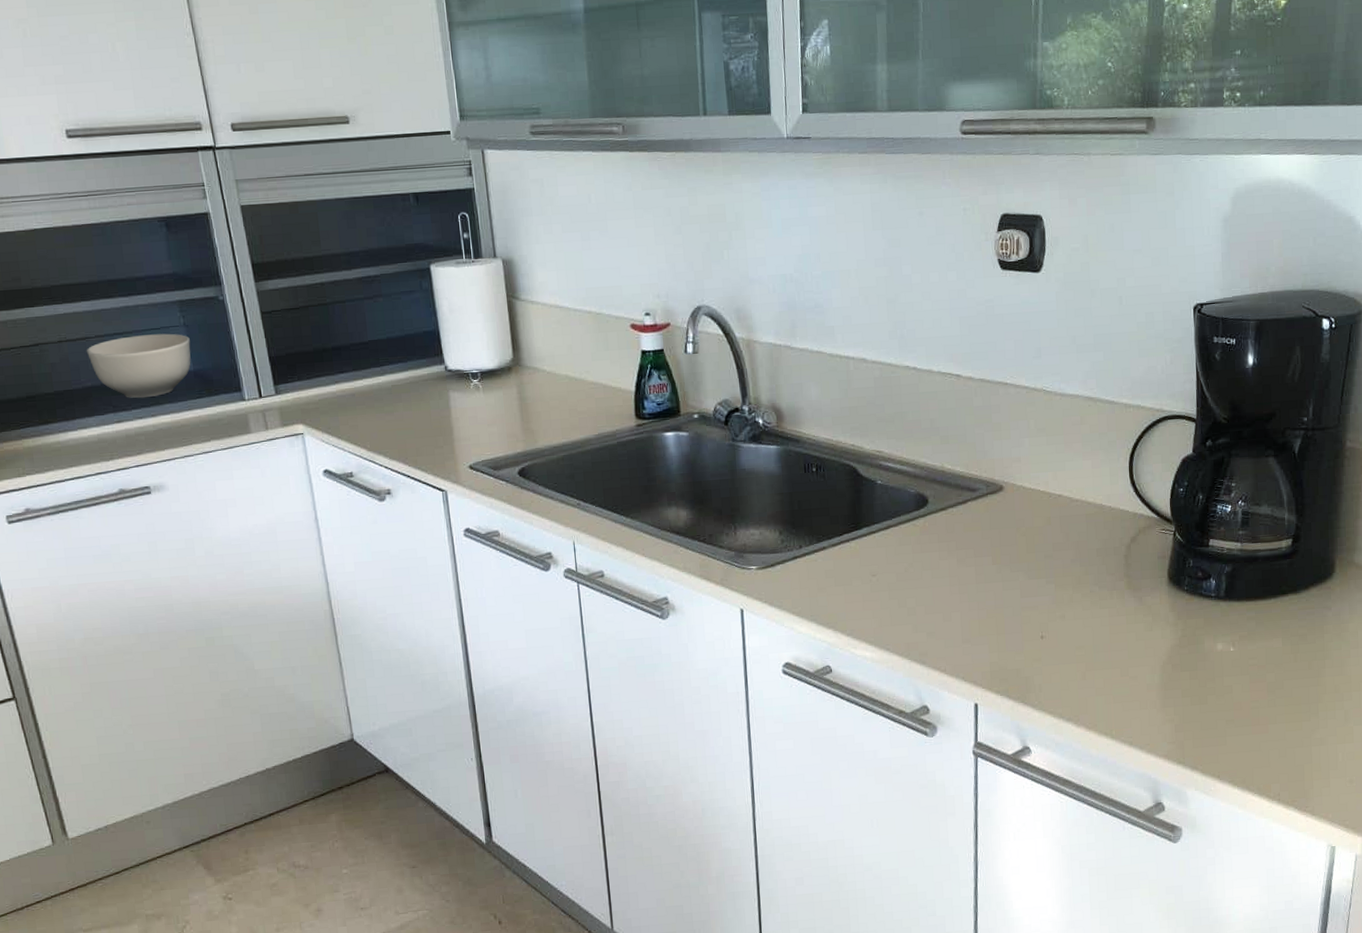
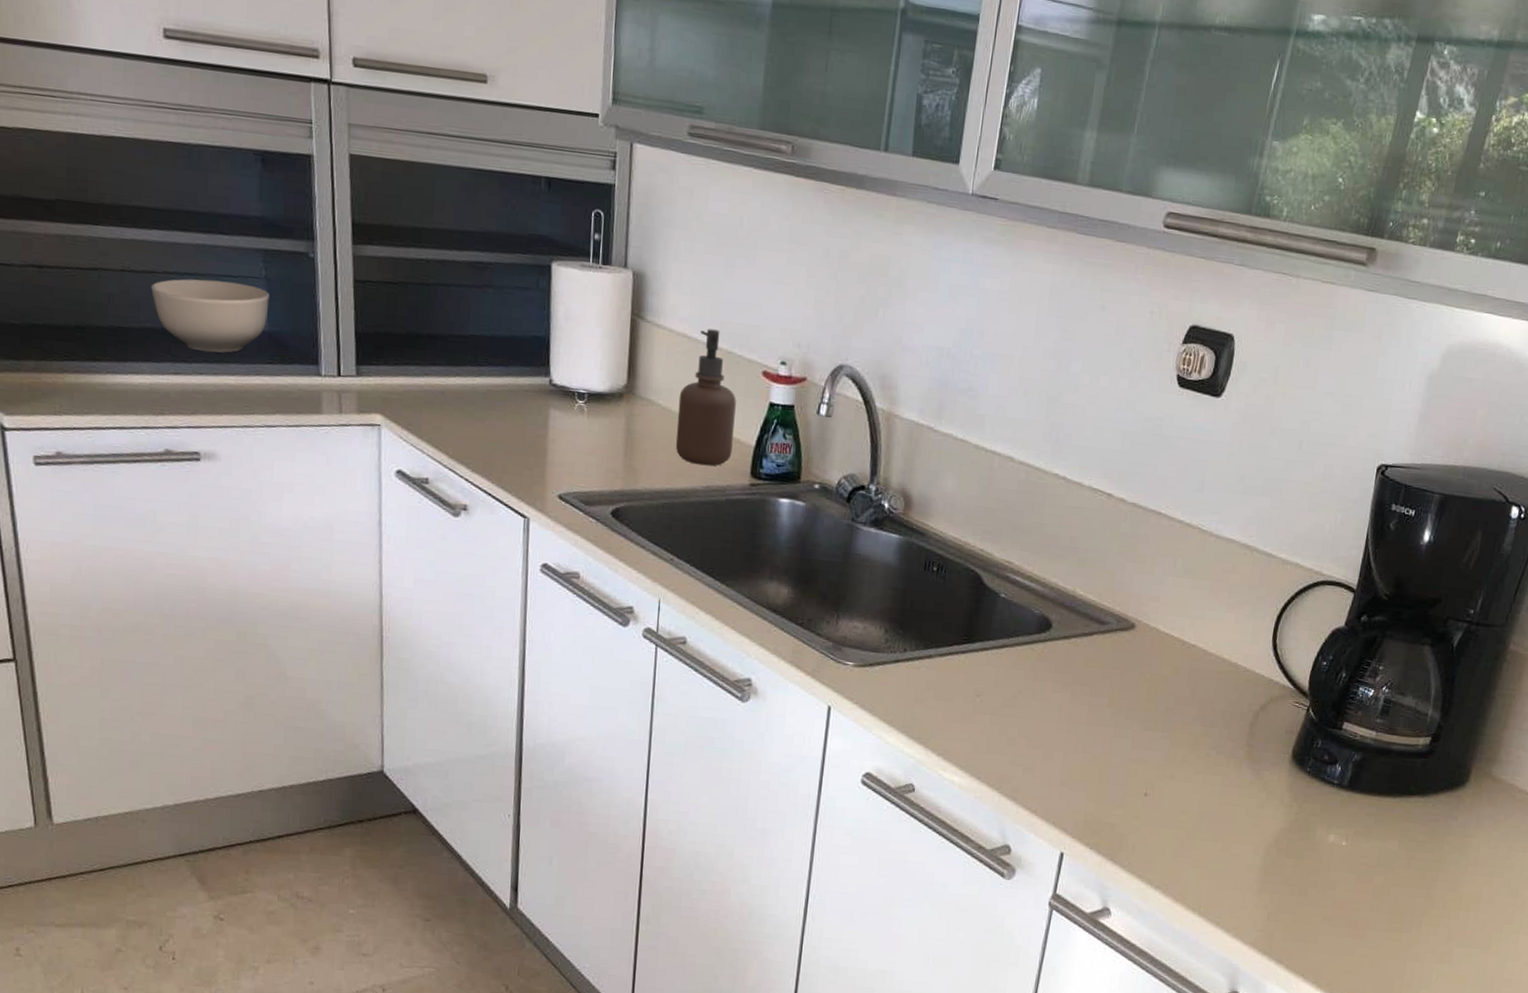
soap dispenser: none [560,296,616,417] -> present [675,328,736,466]

